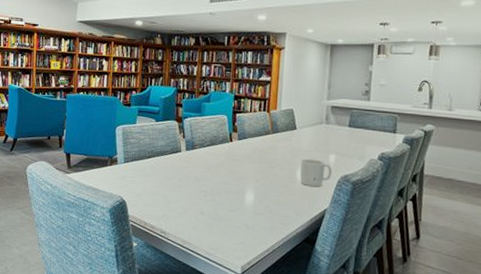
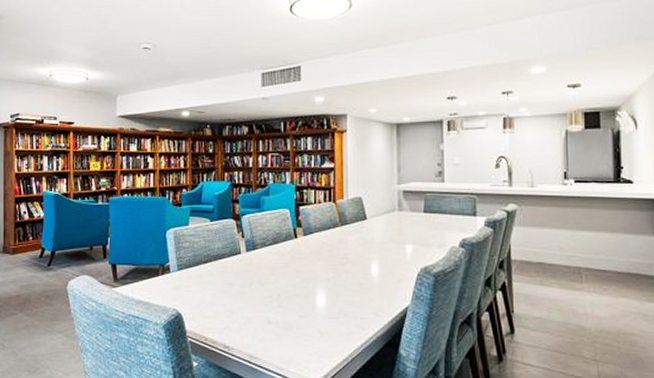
mug: present [300,158,333,188] -> none [375,251,411,283]

